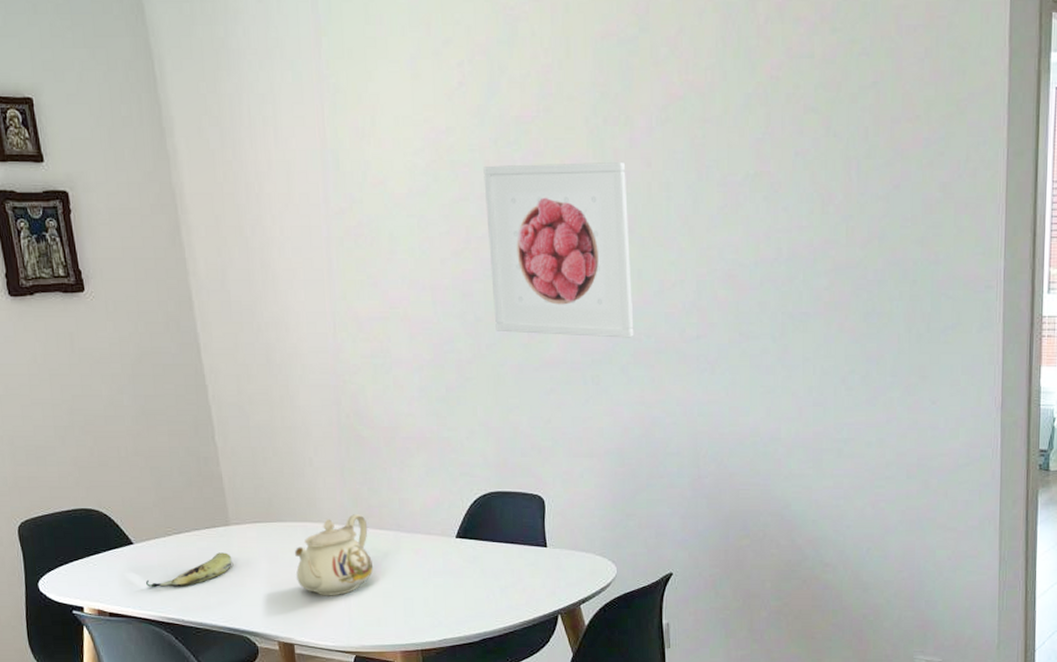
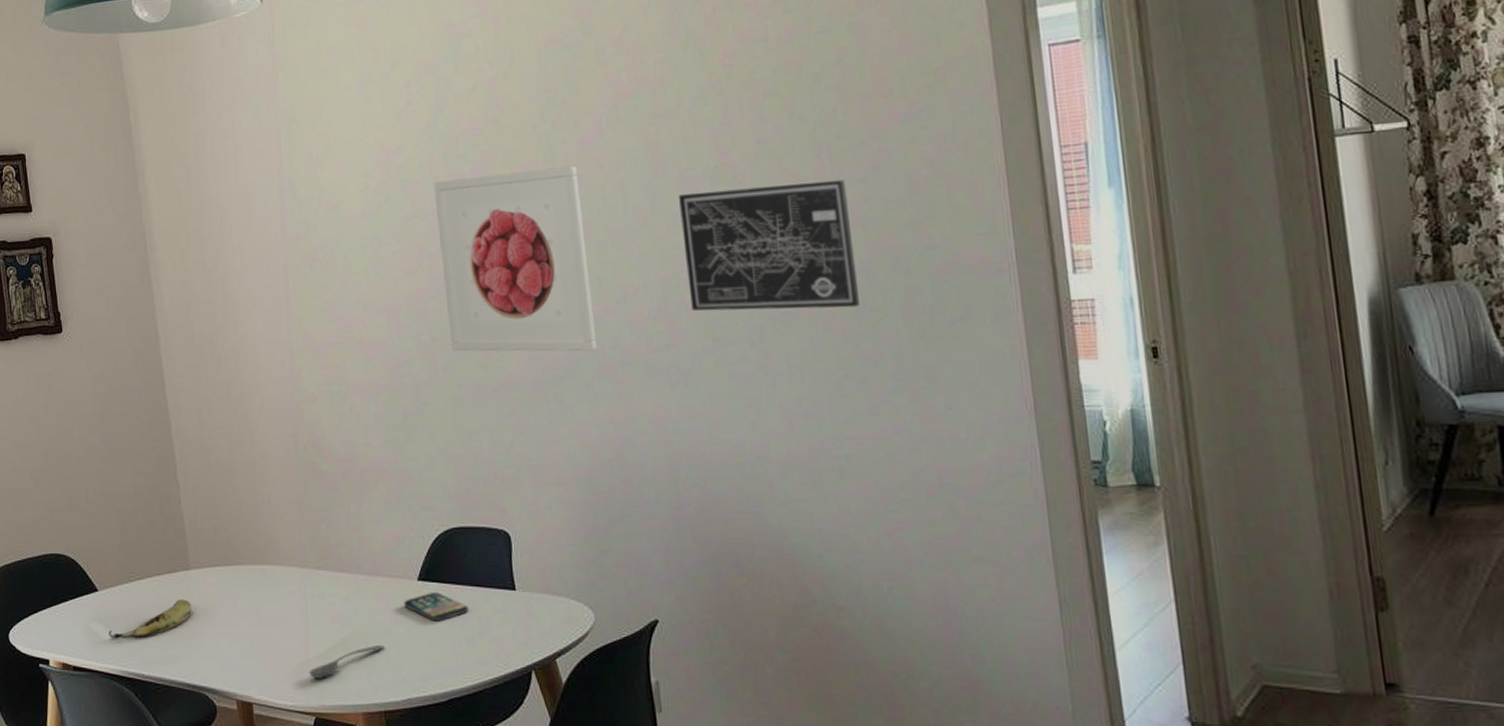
teapot: present [294,514,374,596] -> none [252,555,333,648]
soupspoon: none [350,593,422,622] -> present [309,644,384,678]
smartphone: none [442,548,503,573] -> present [404,592,468,621]
wall art: none [719,195,870,312] -> present [679,179,861,311]

